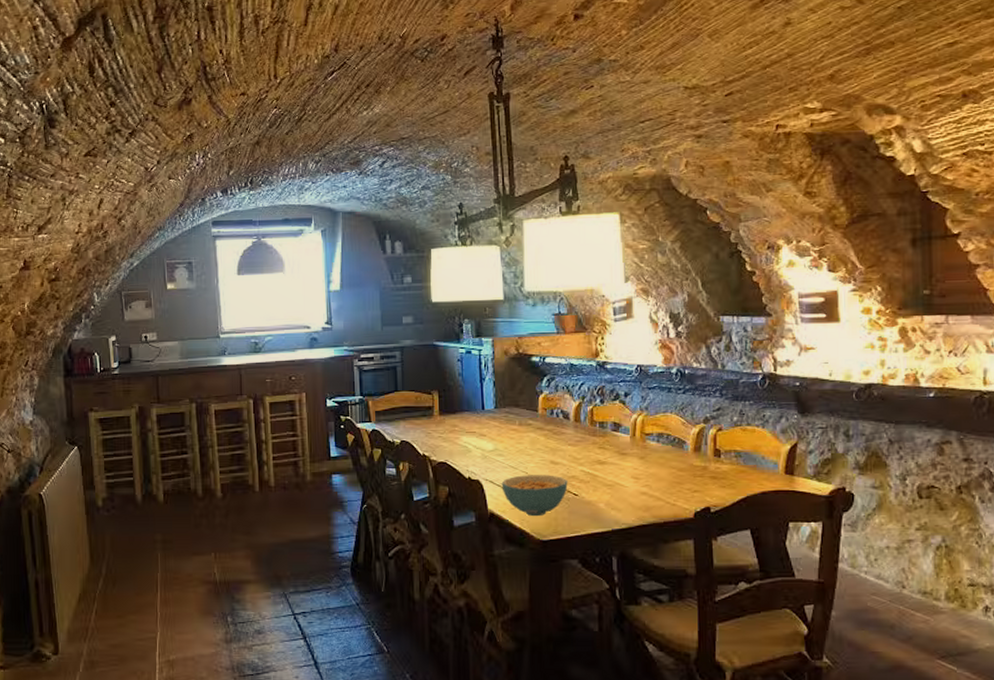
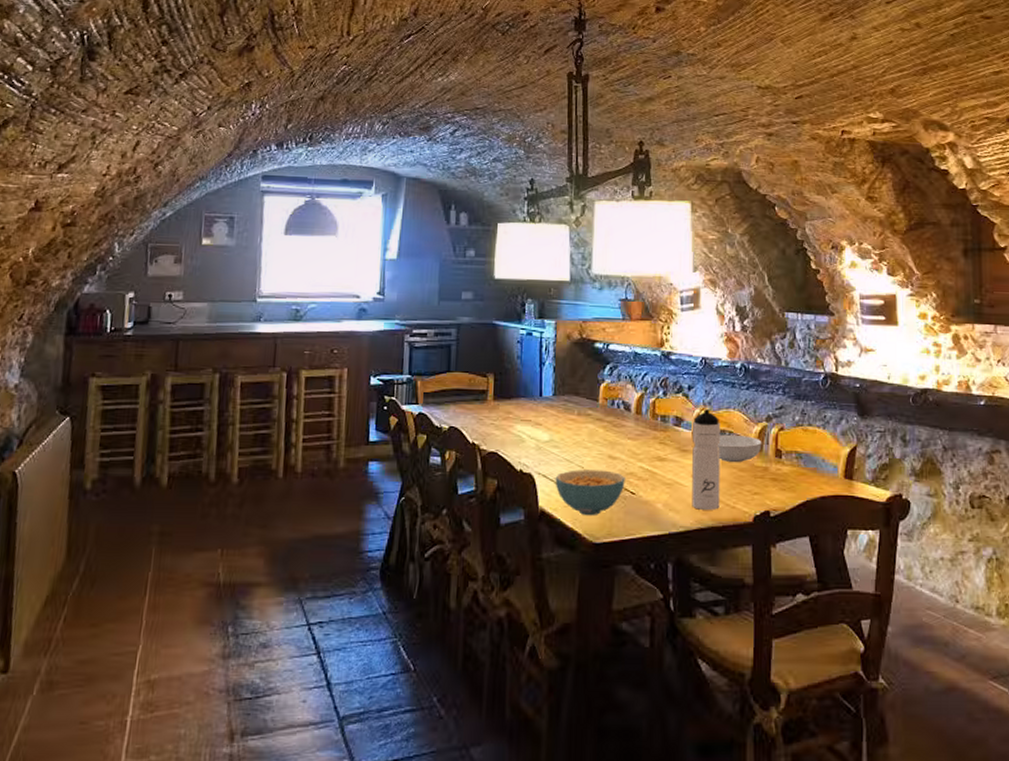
water bottle: none [631,414,660,508] -> present [692,409,721,510]
serving bowl: none [656,437,701,463] -> present [718,434,762,462]

